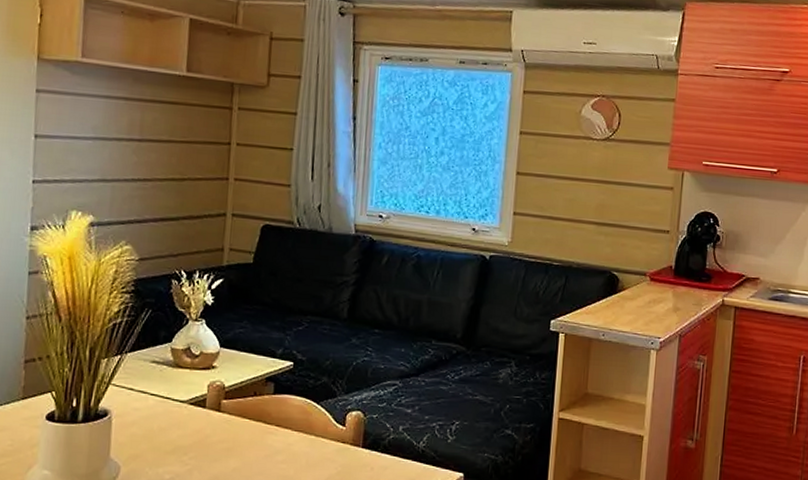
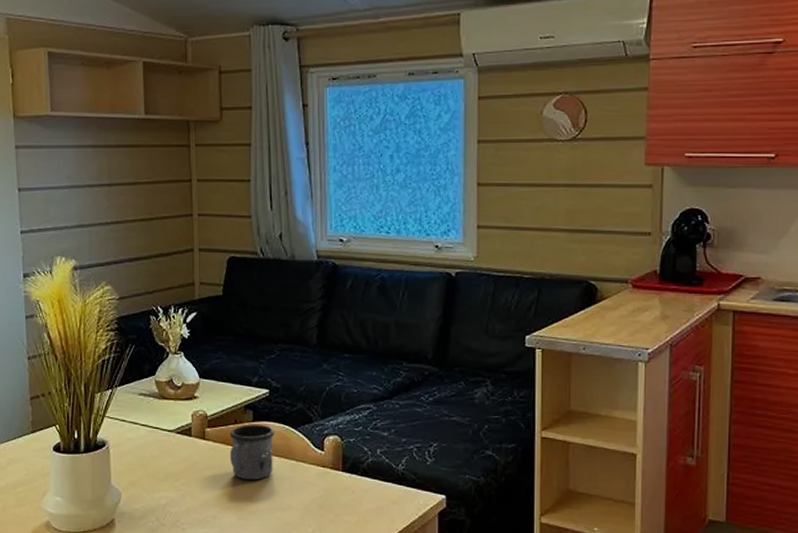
mug: none [245,397,296,455] -> present [229,425,274,480]

